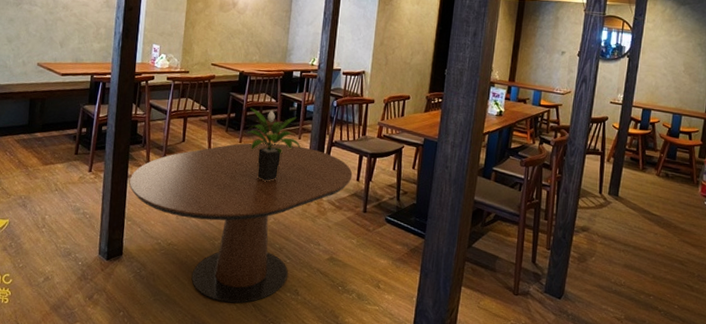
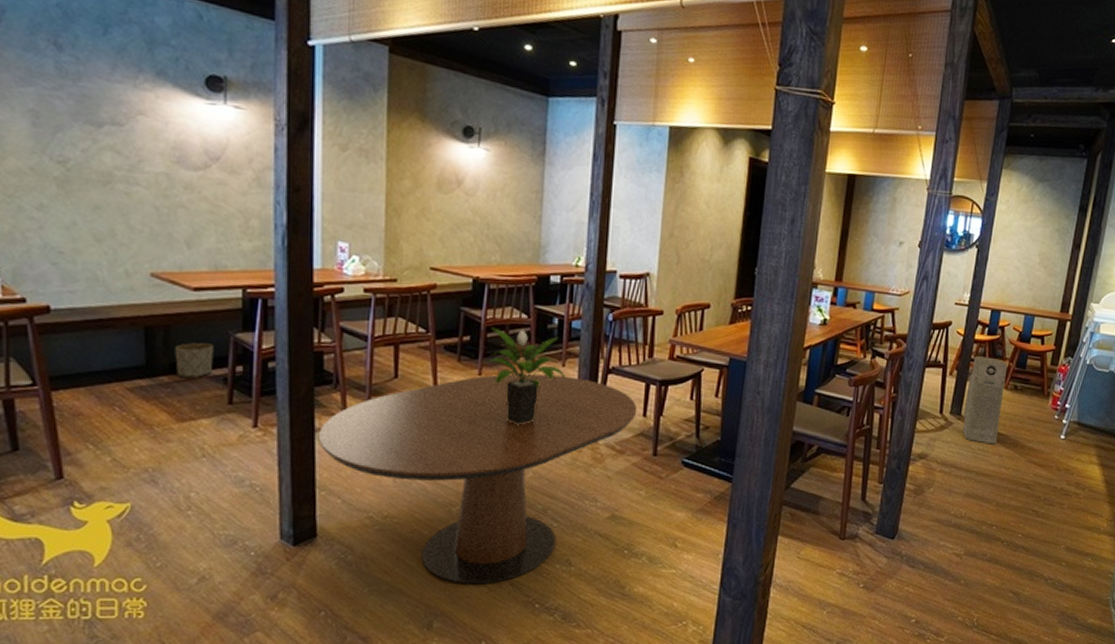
planter: none [45,111,70,135] -> present [175,343,214,377]
air purifier: none [620,147,659,224] -> present [962,356,1008,445]

